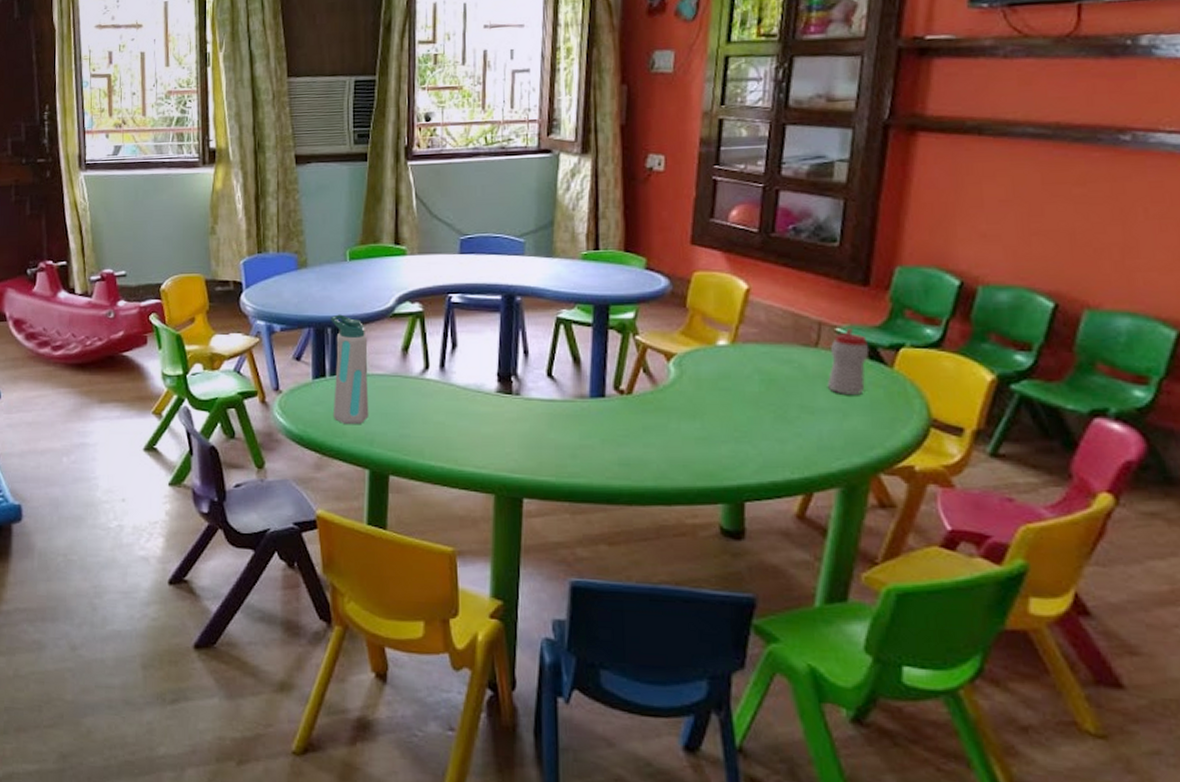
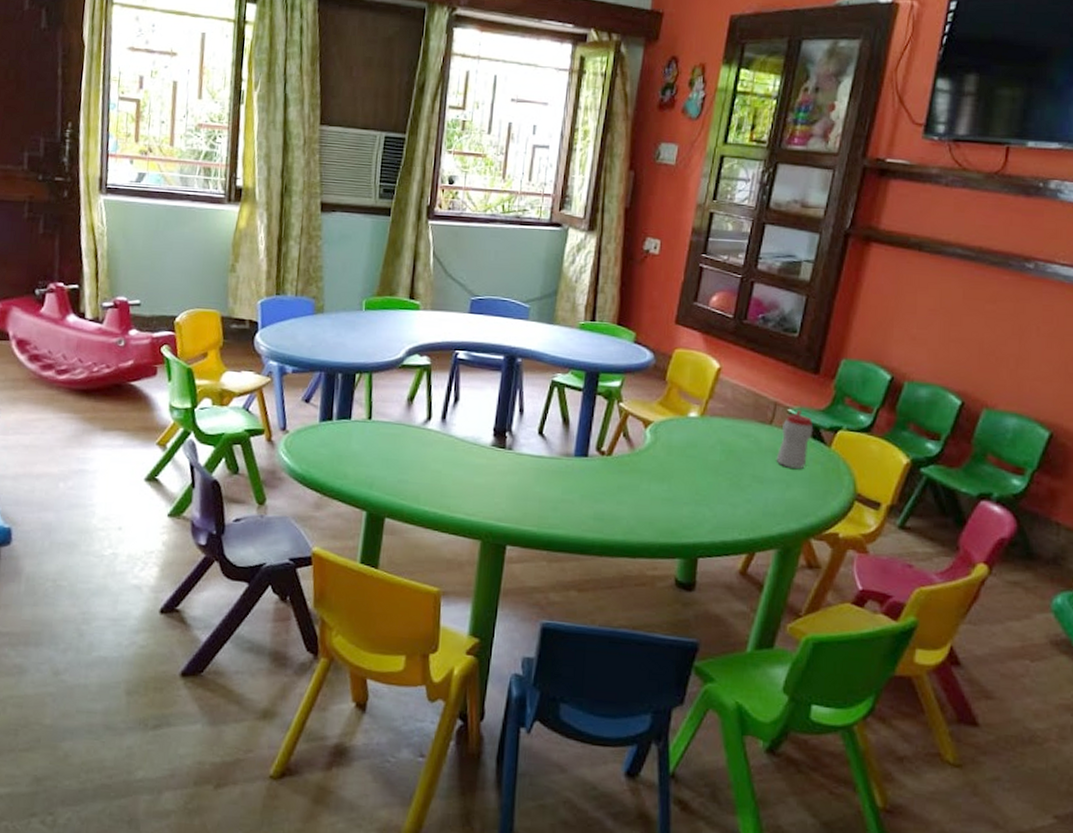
water bottle: present [330,314,369,425] -> none [337,361,376,468]

